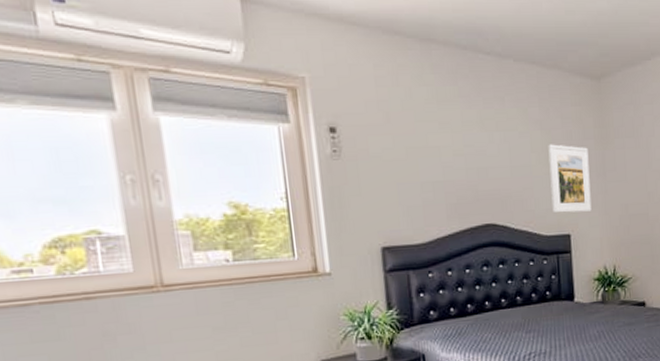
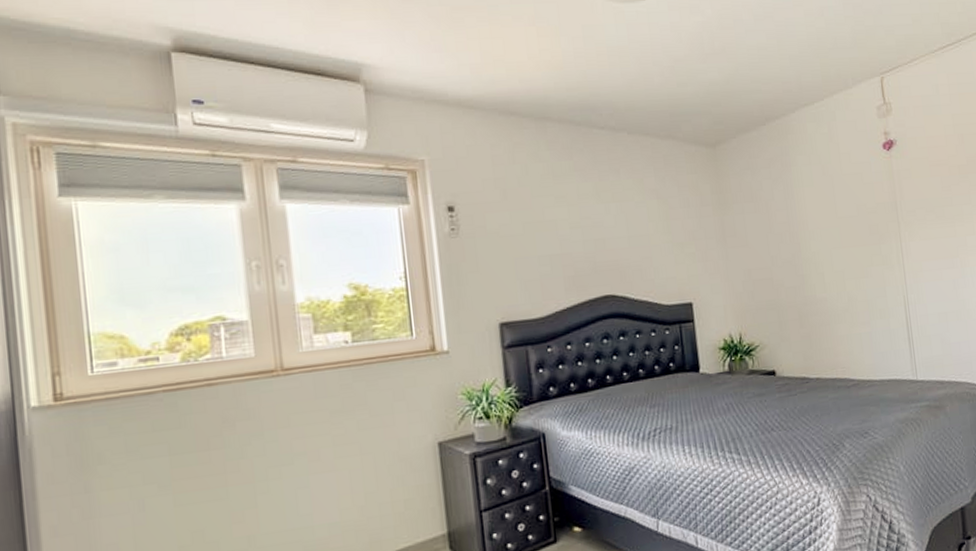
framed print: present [548,144,592,213] -> none [665,212,713,282]

